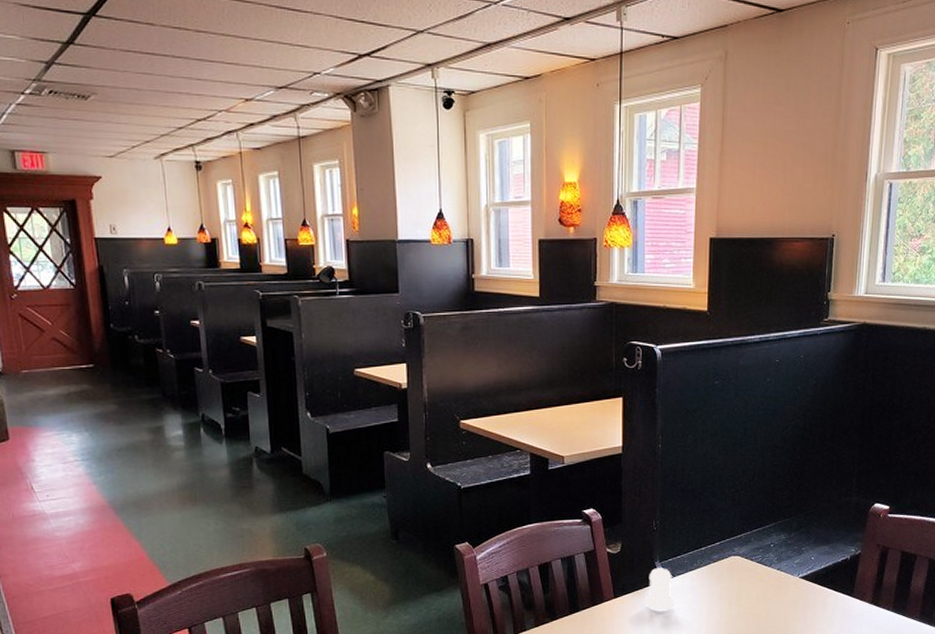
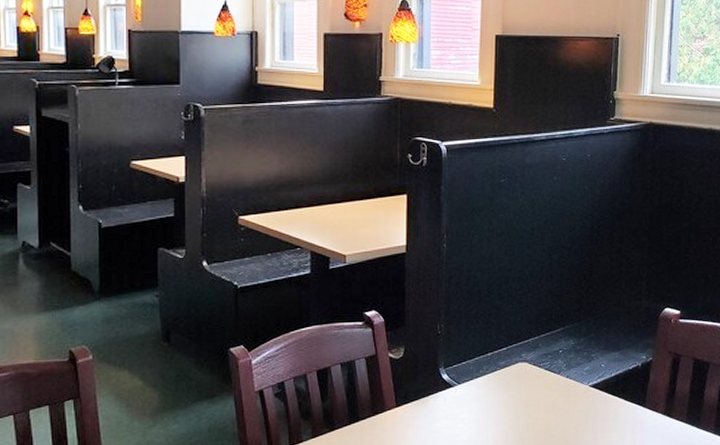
salt shaker: present [645,568,675,611] -> none [428,375,460,421]

